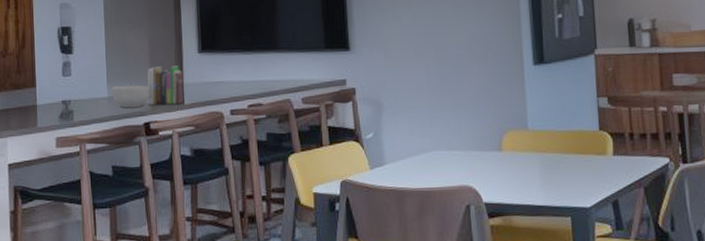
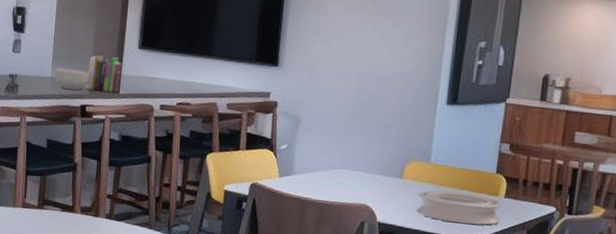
plate: none [521,157,614,191] -> present [416,190,503,225]

